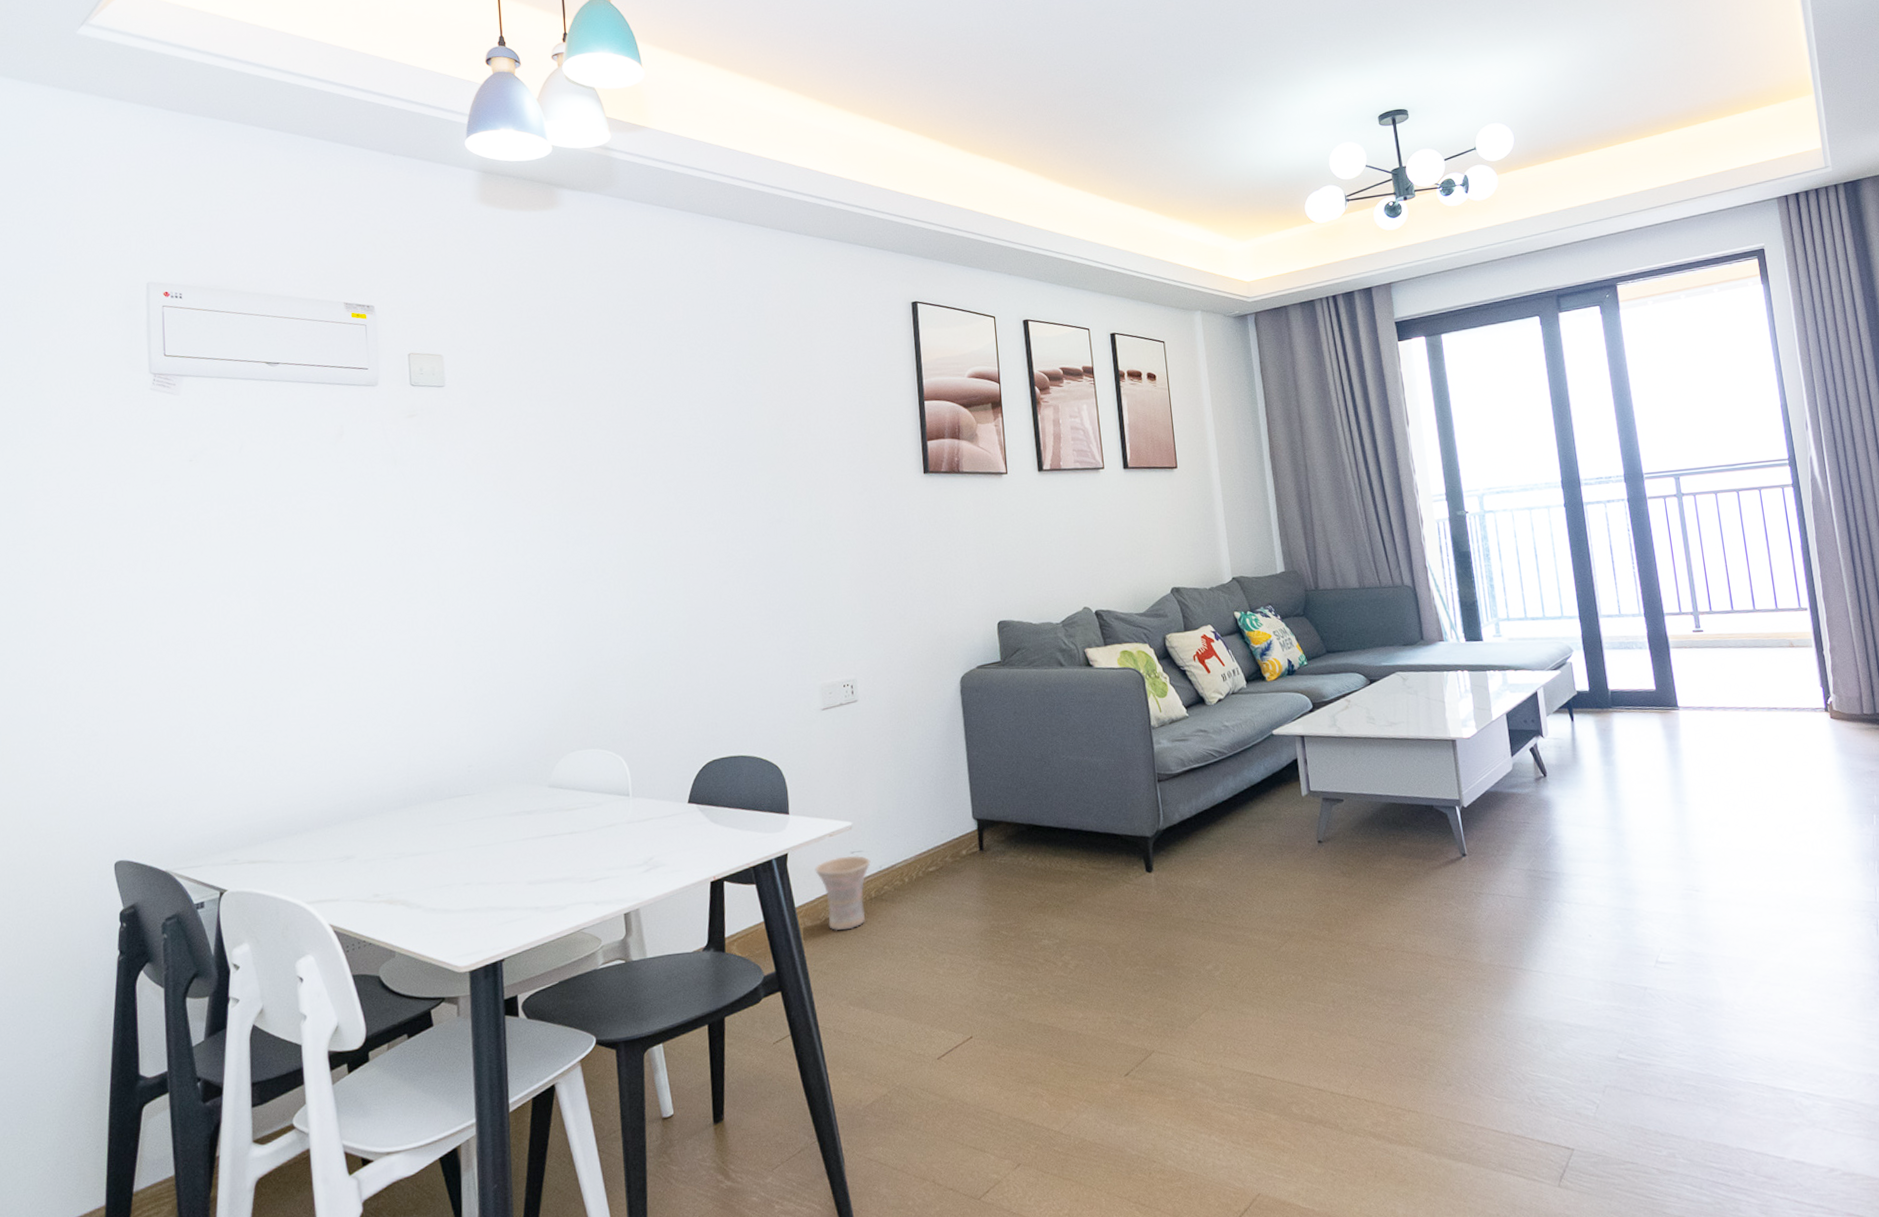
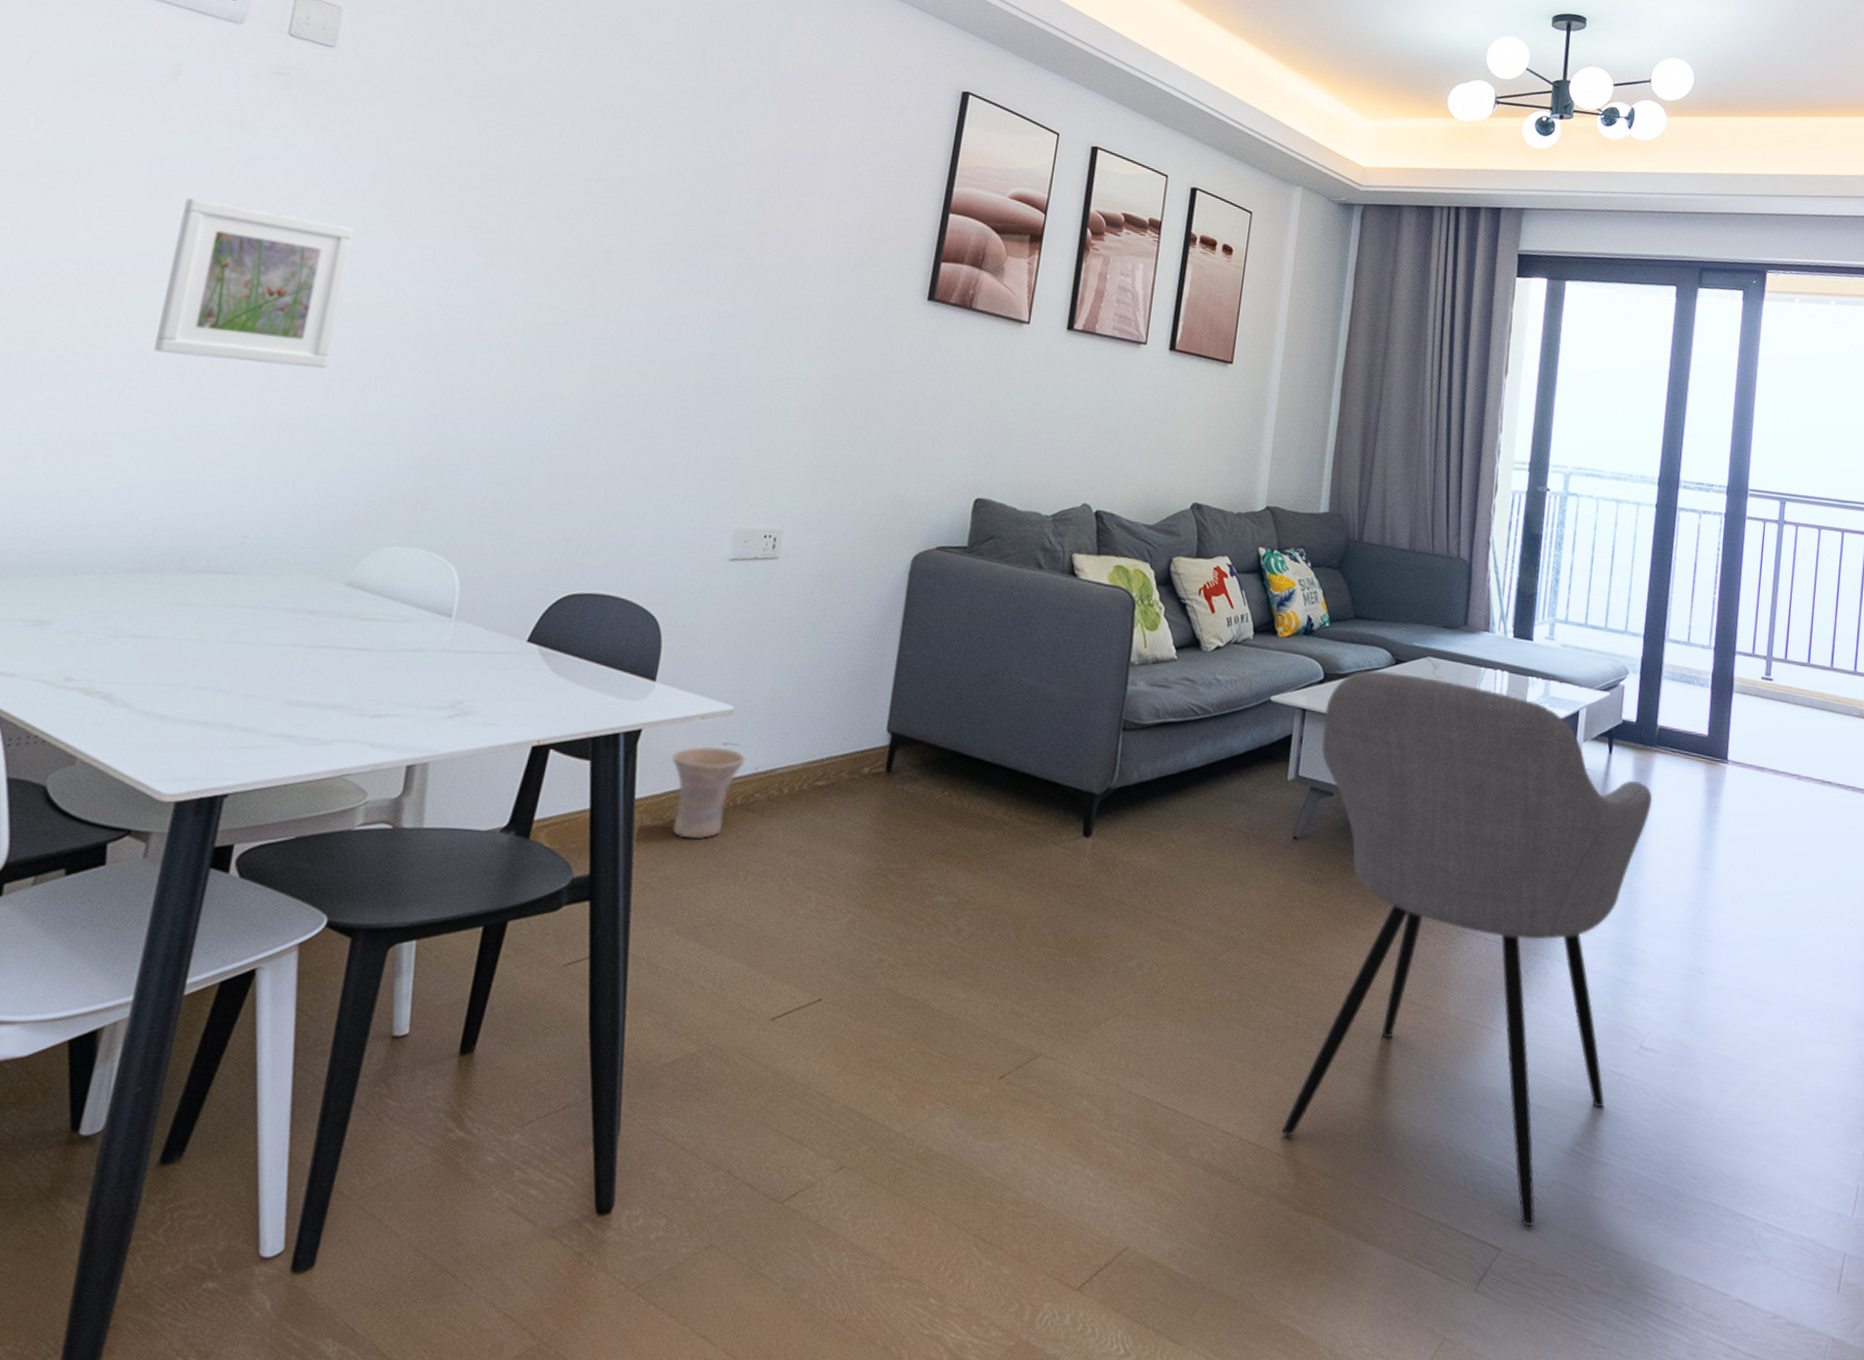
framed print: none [370,518,497,642] -> present [154,197,355,368]
armchair: none [1320,688,1636,1128] -> present [1282,669,1653,1228]

